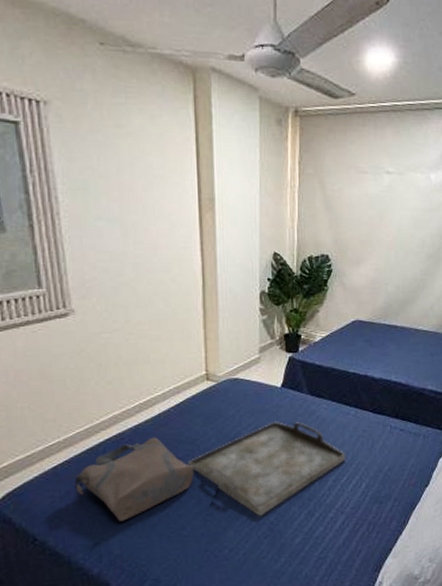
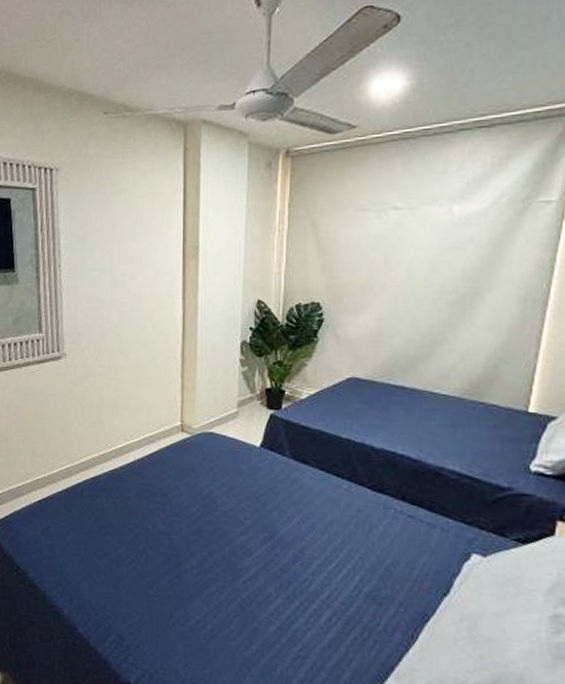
tote bag: present [74,437,194,522] -> none [54,484,164,567]
serving tray: present [187,422,346,517] -> none [157,485,336,591]

